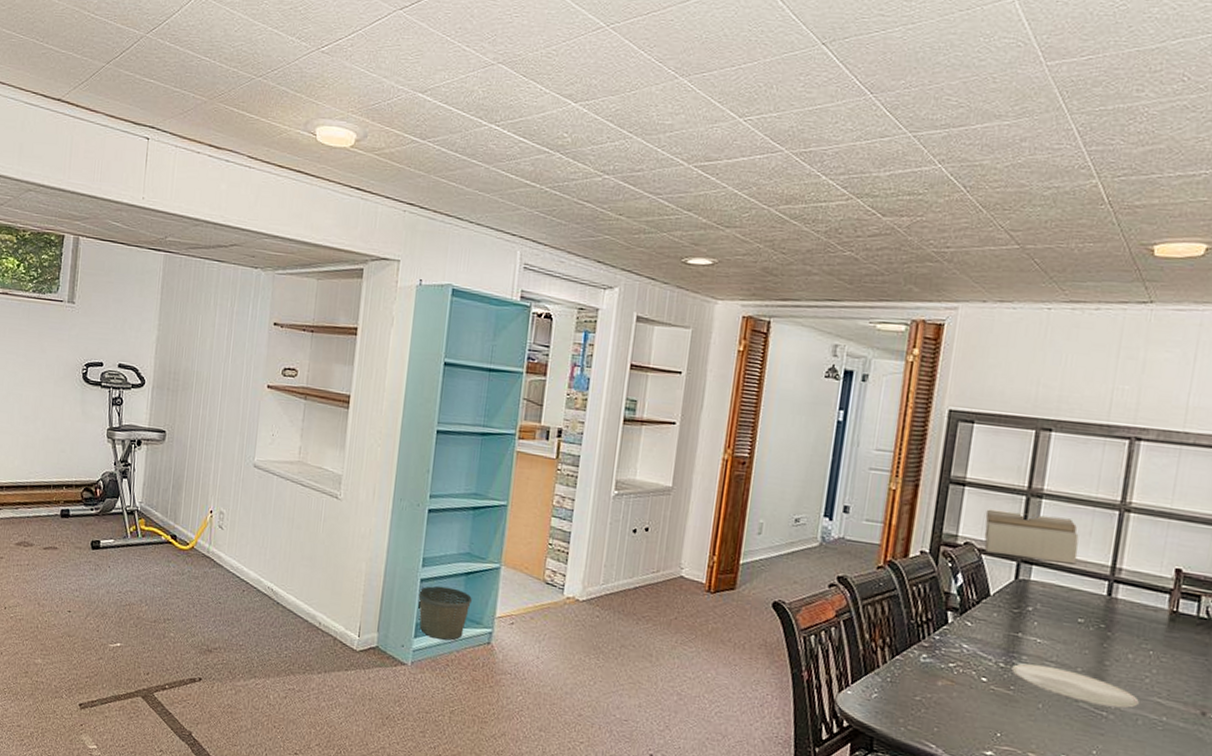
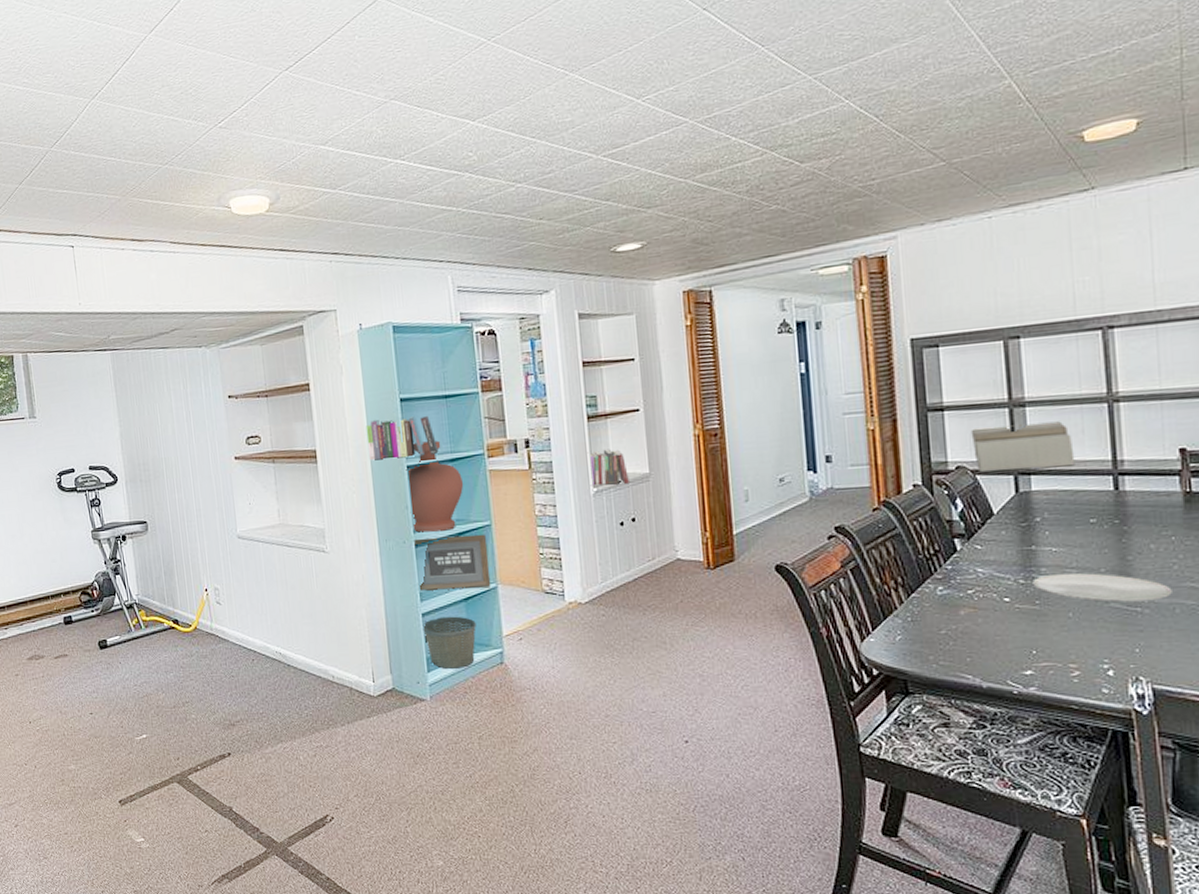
books: none [401,378,472,426] -> present [365,415,439,461]
picture frame: none [421,504,500,566] -> present [414,534,490,591]
decorative vase: none [430,409,489,503] -> present [406,440,464,533]
books: none [612,454,652,494] -> present [587,449,629,486]

